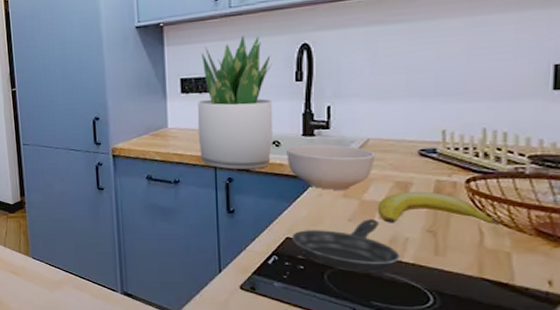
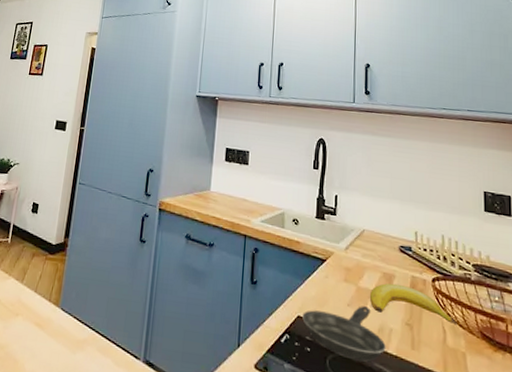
planter: present [197,35,273,170] -> none [234,121,297,244]
bowl: present [285,144,376,190] -> none [302,225,369,274]

